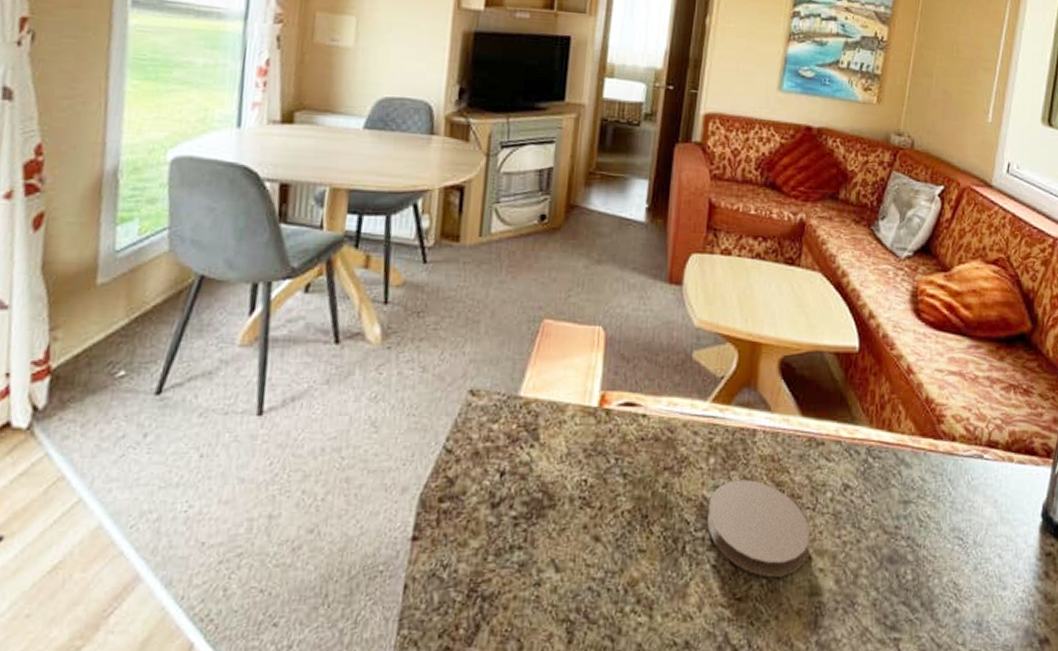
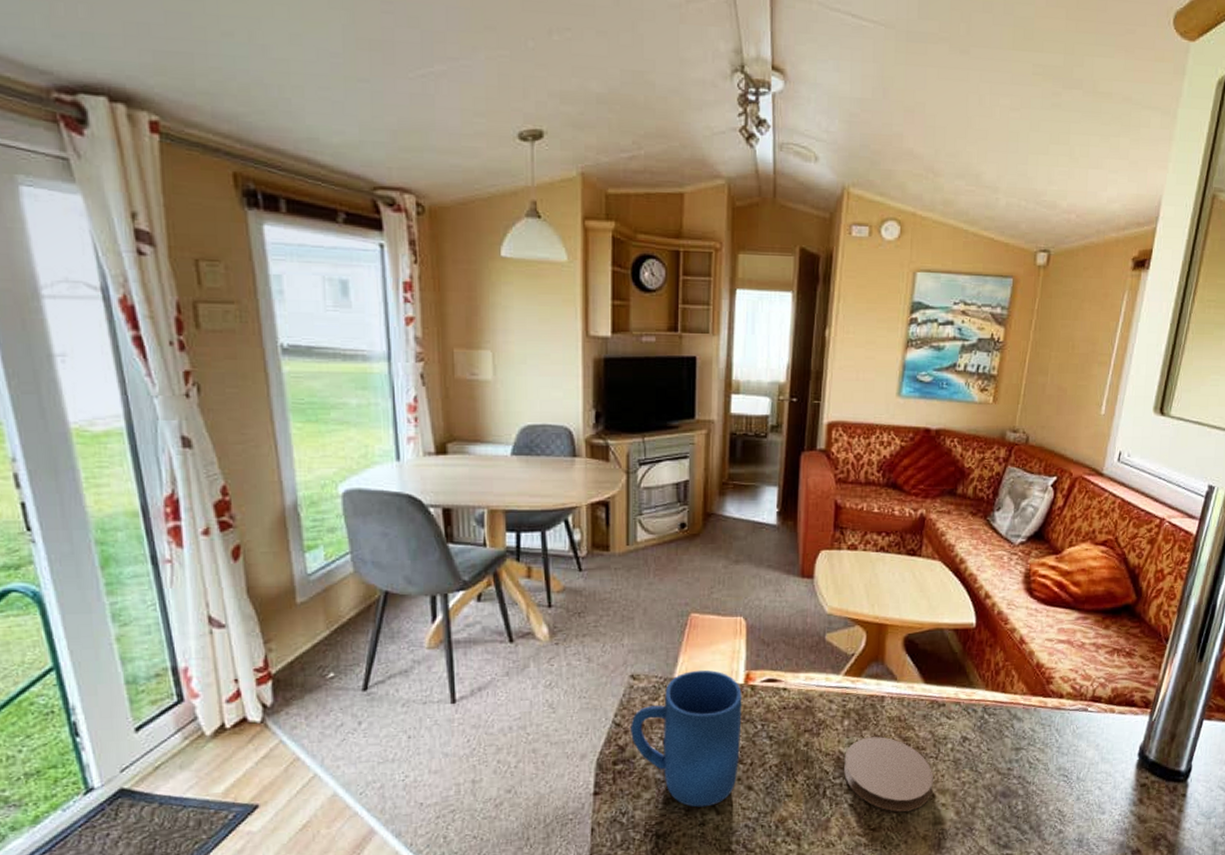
mug: none [463,387,595,562] -> present [631,670,742,808]

